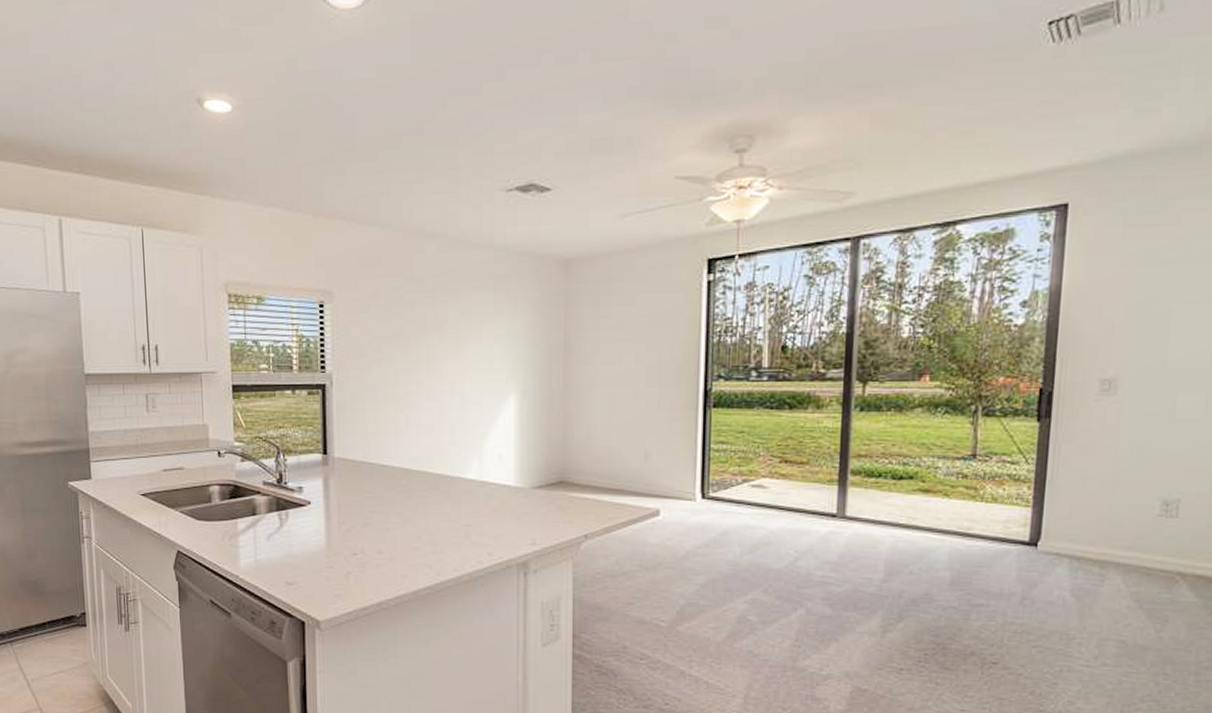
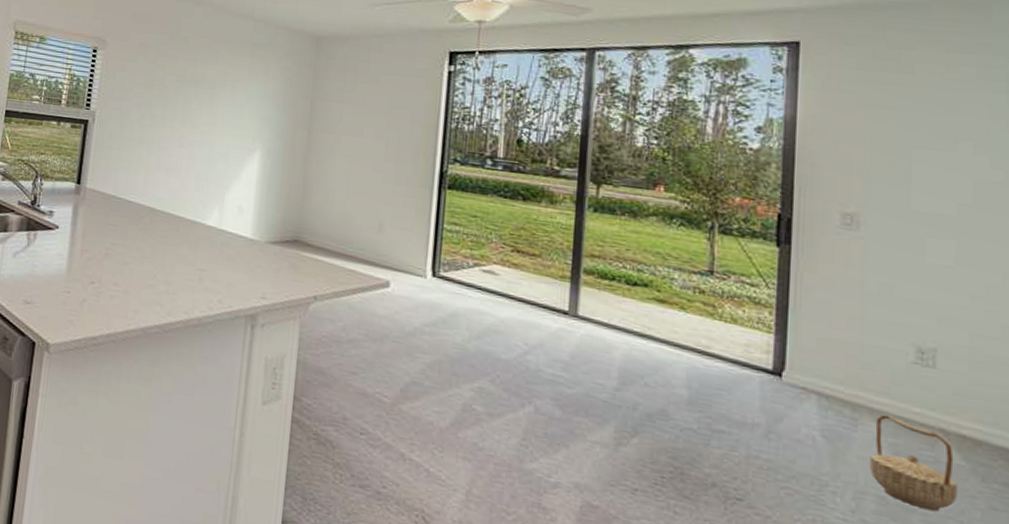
basket: none [1113,567,1189,646] -> present [870,414,957,512]

